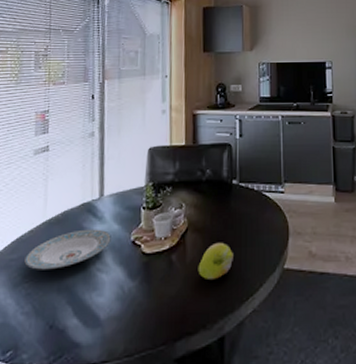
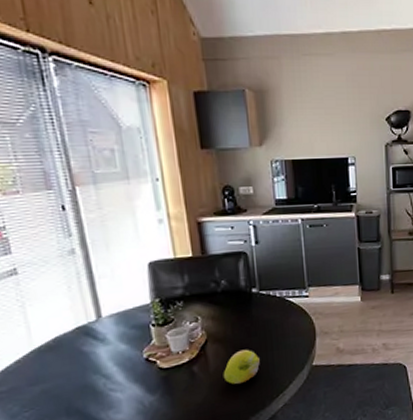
plate: present [24,229,113,270] -> none [17,351,122,398]

